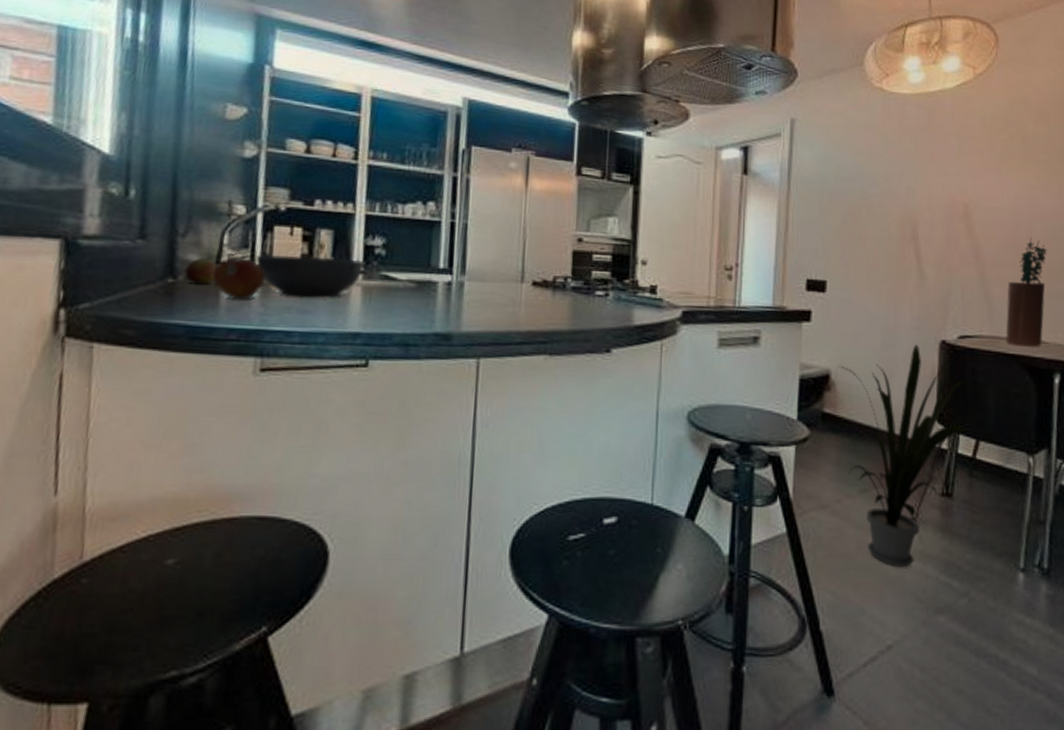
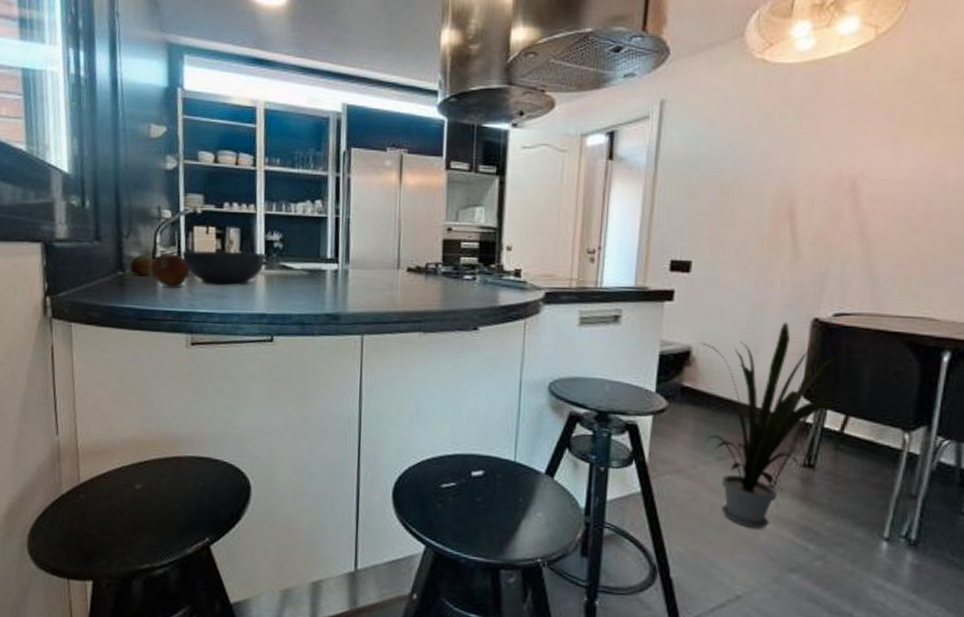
vase: present [1005,237,1048,348] -> none [889,209,949,326]

